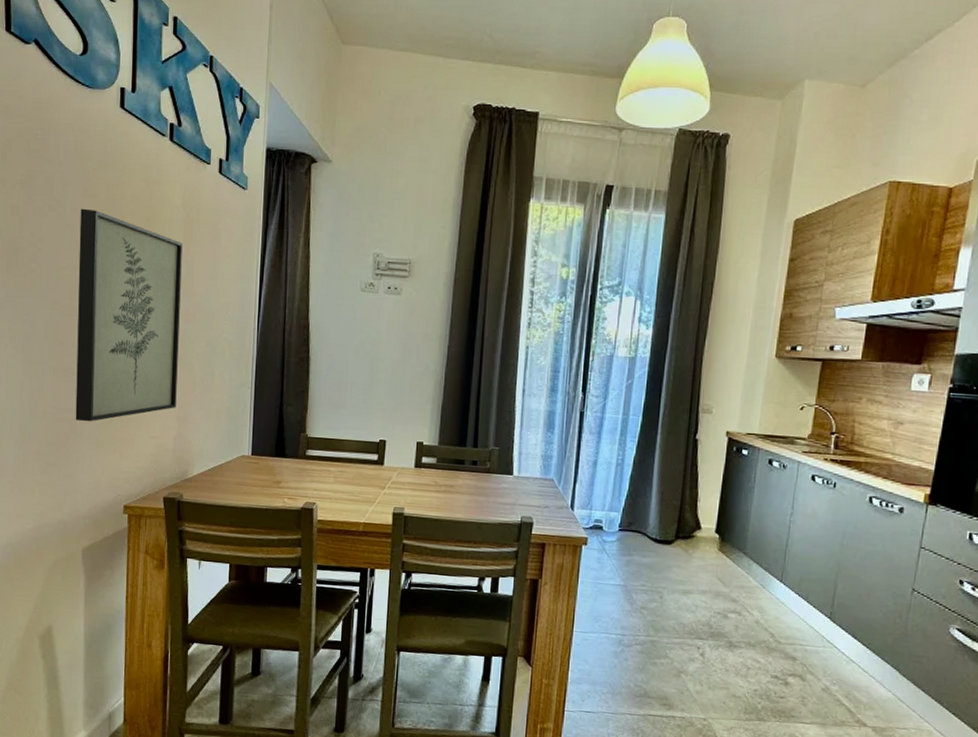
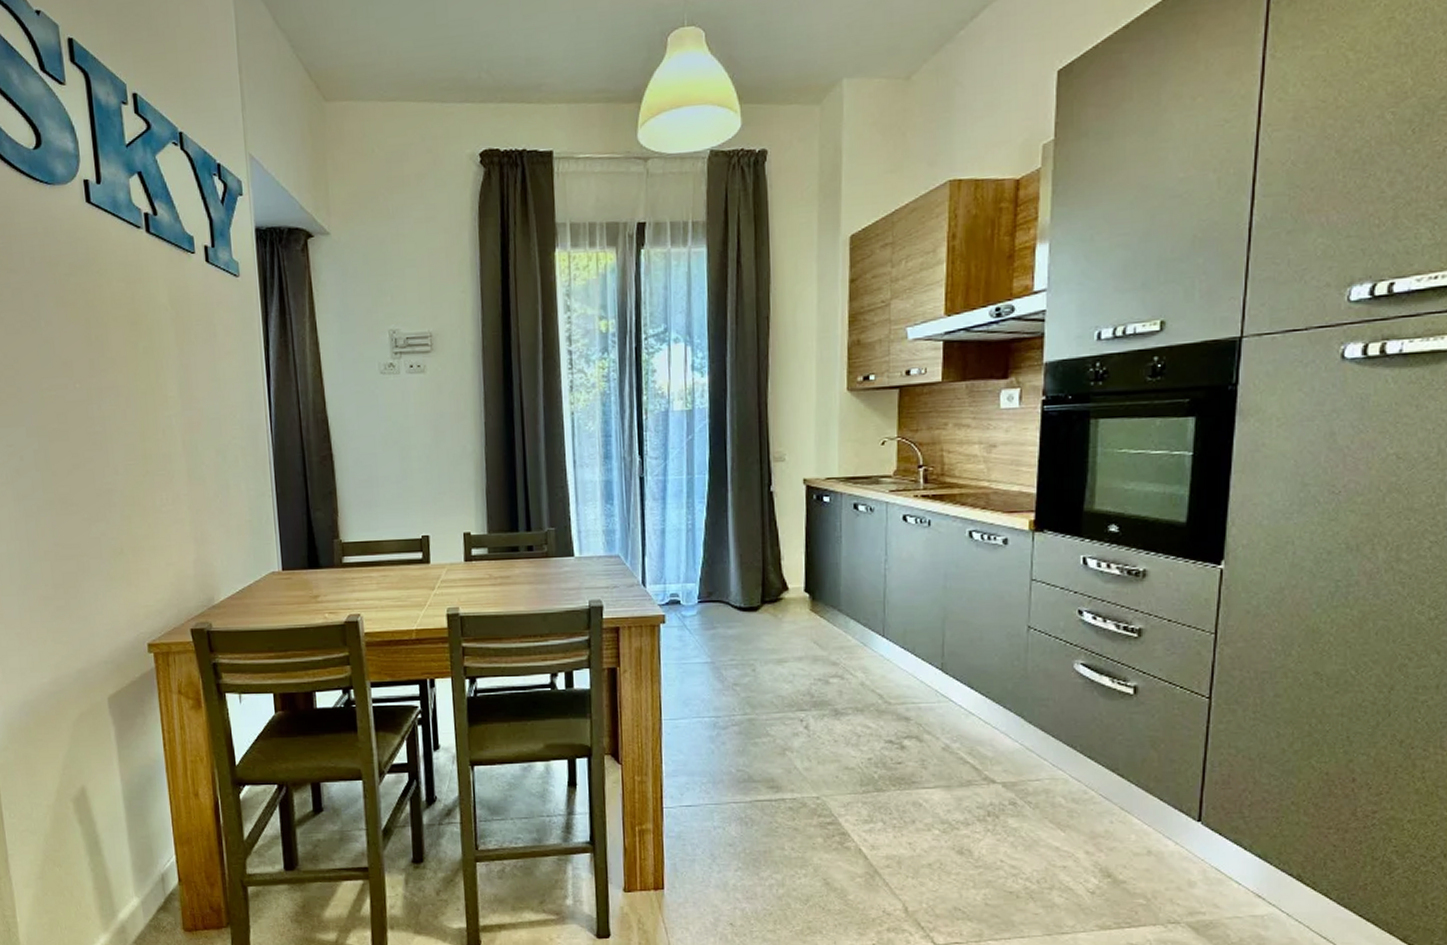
wall art: present [75,208,182,422] -> none [56,319,192,557]

